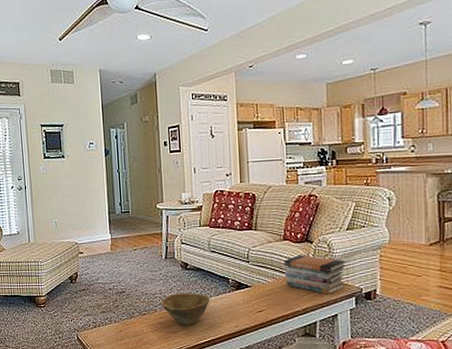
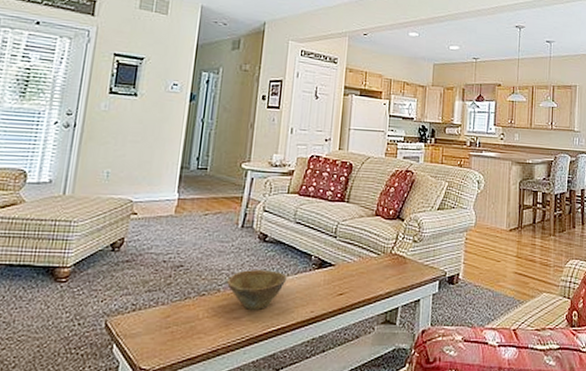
book stack: present [284,254,346,295] -> none [372,232,434,277]

